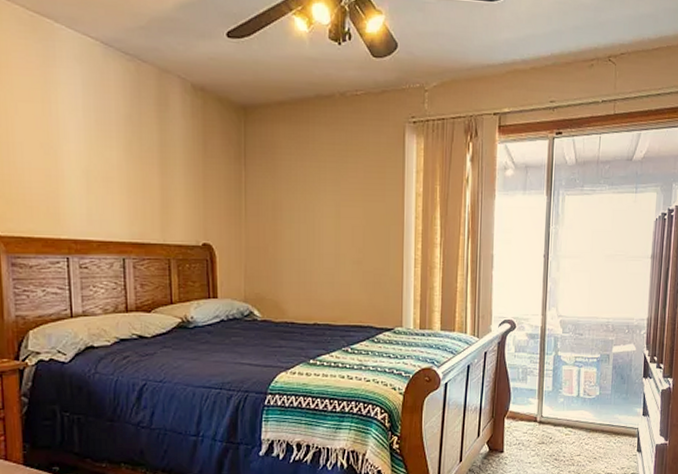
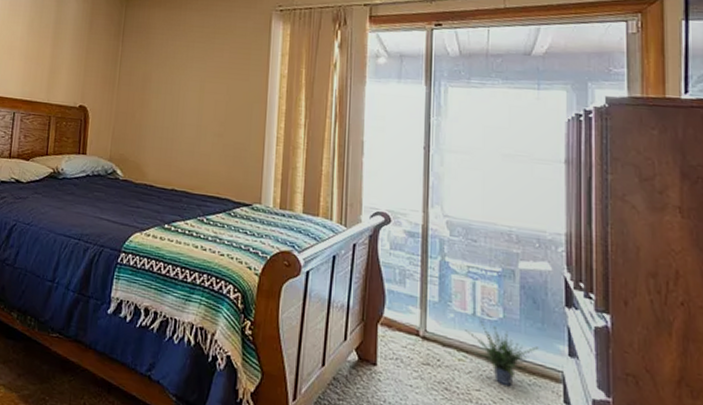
potted plant: none [571,399,628,448] -> present [465,319,548,387]

